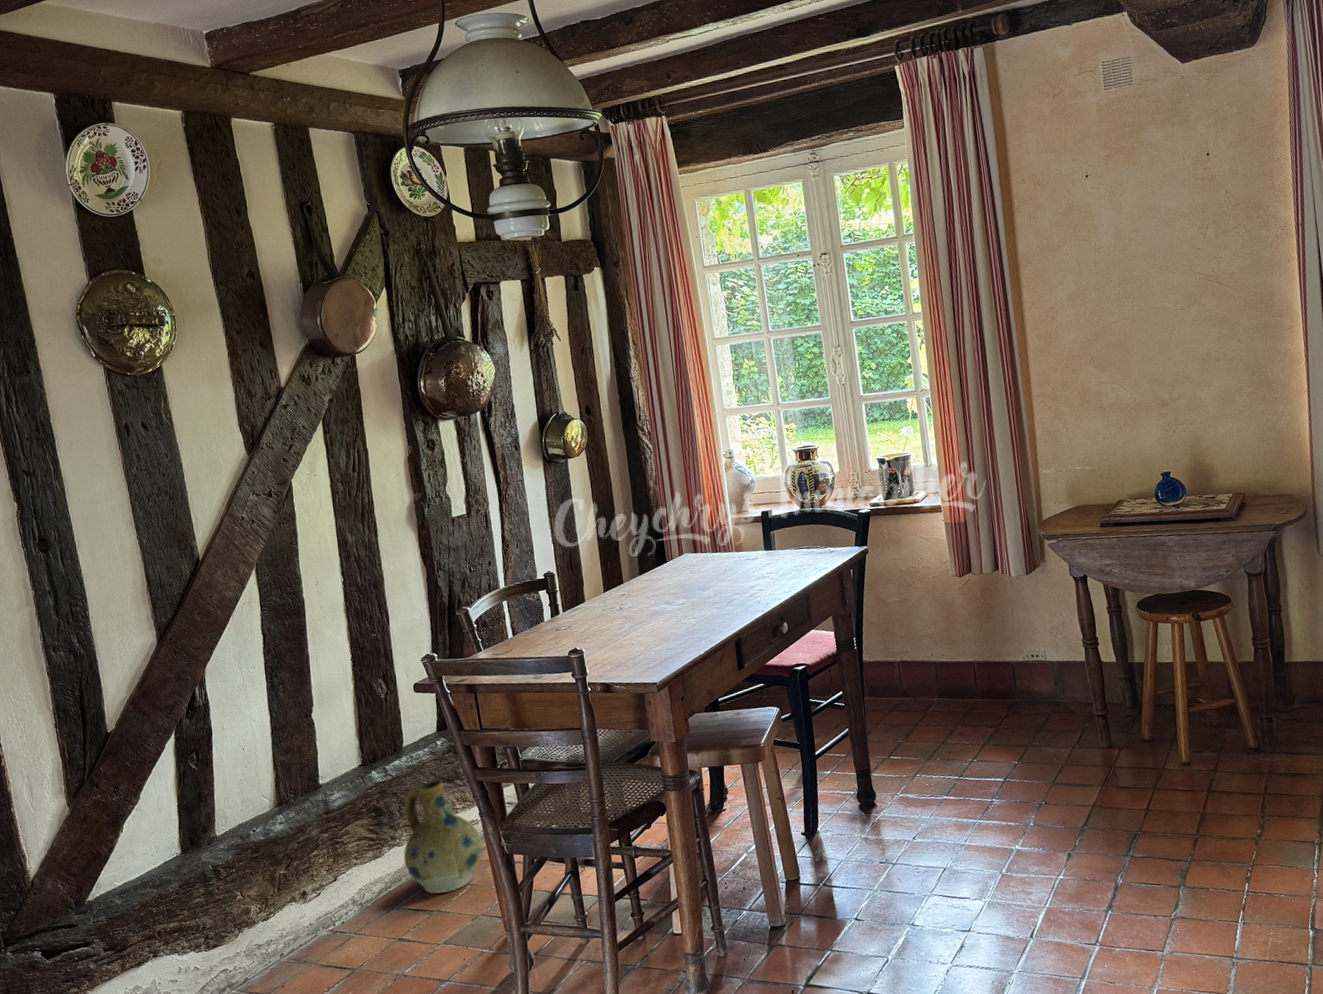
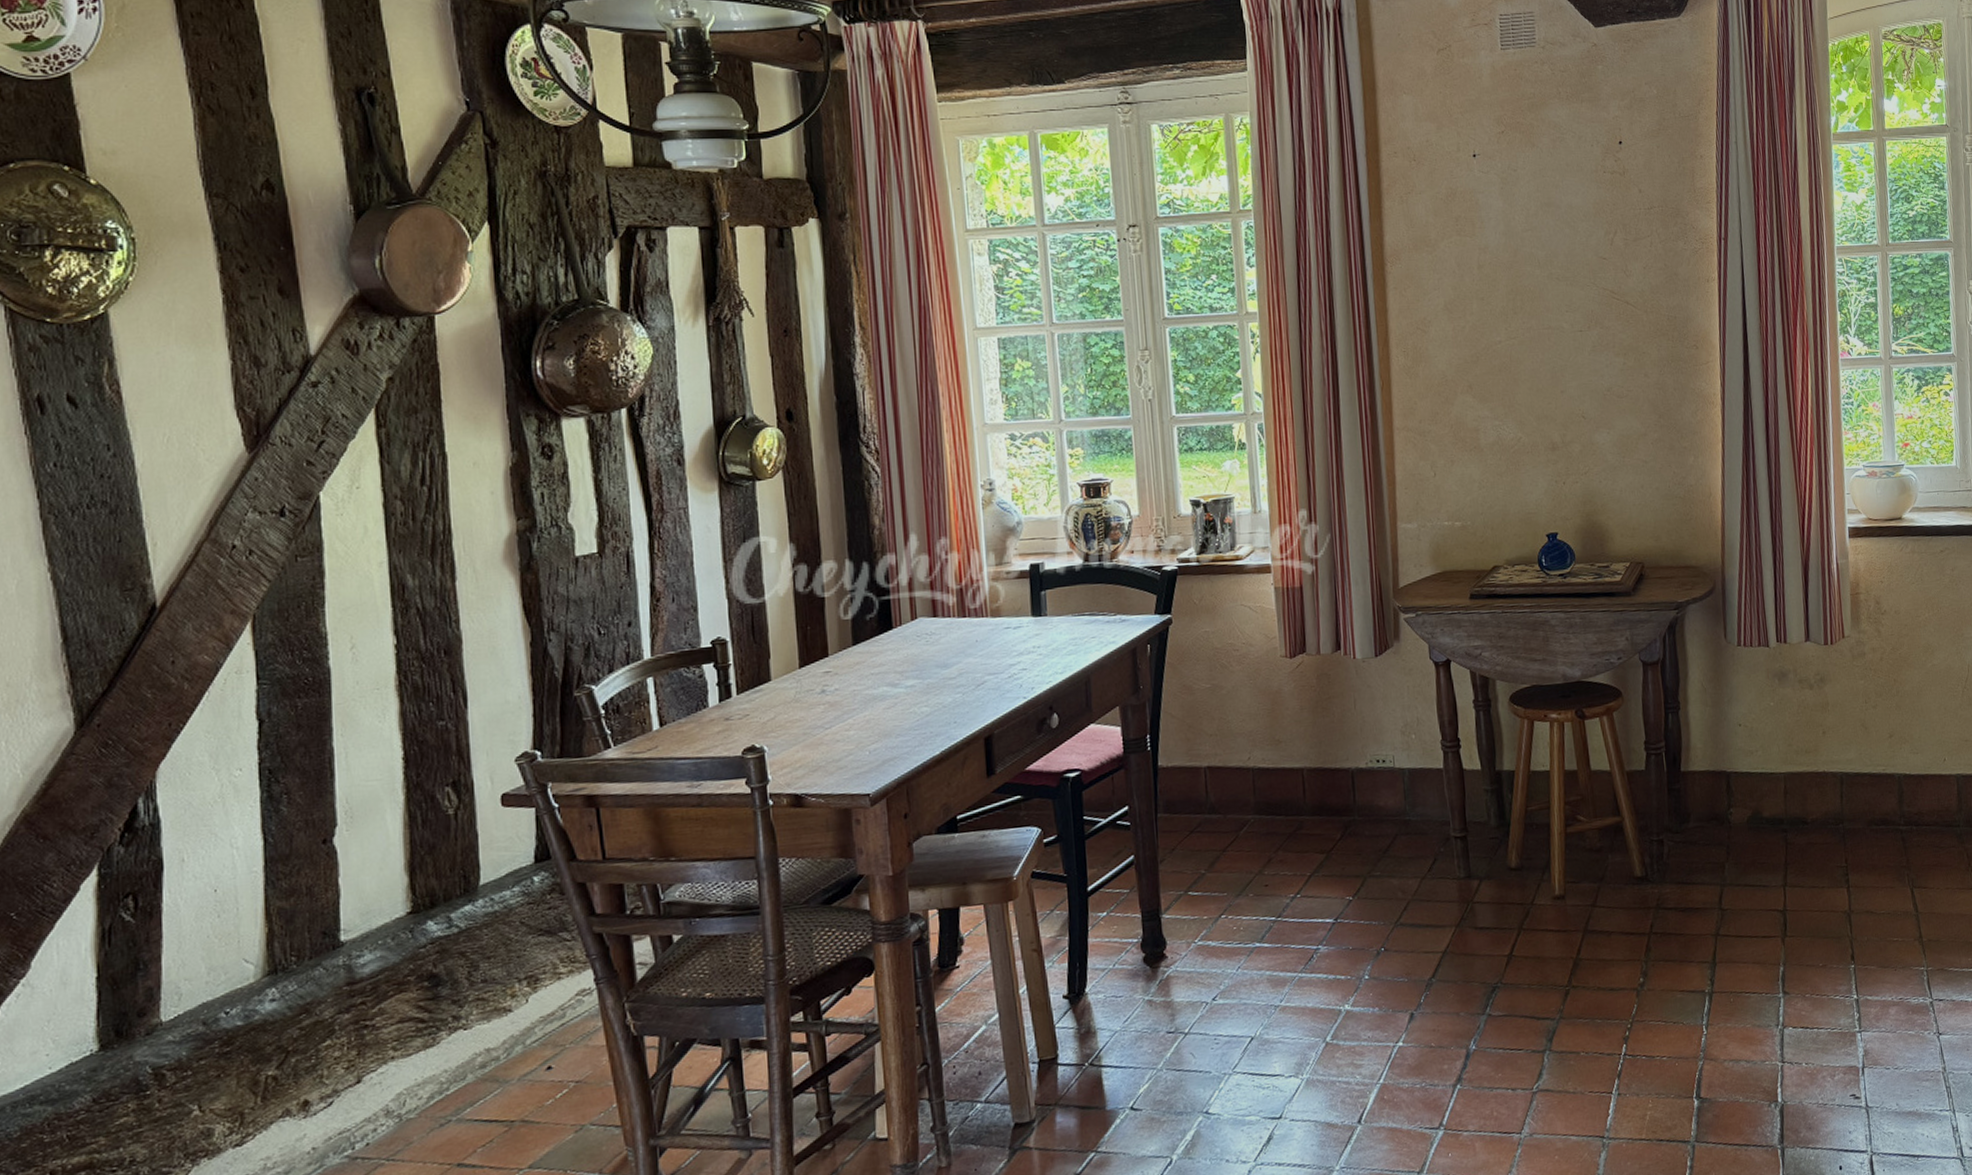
ceramic jug: present [403,780,483,894] -> none [471,933,597,1098]

